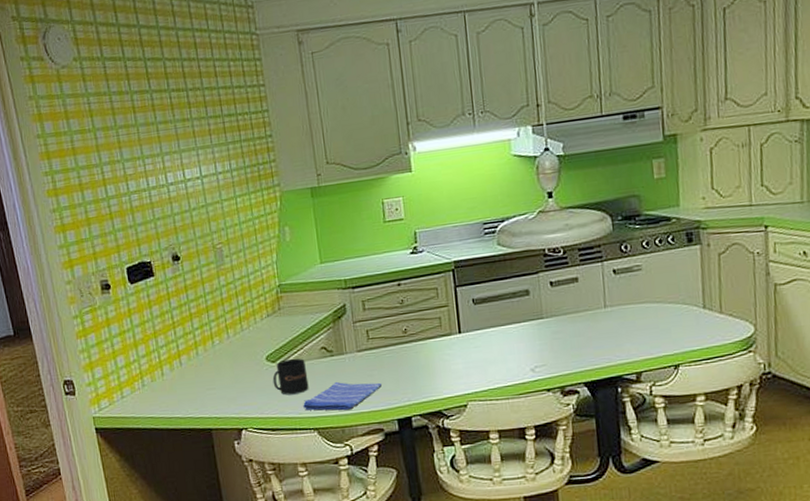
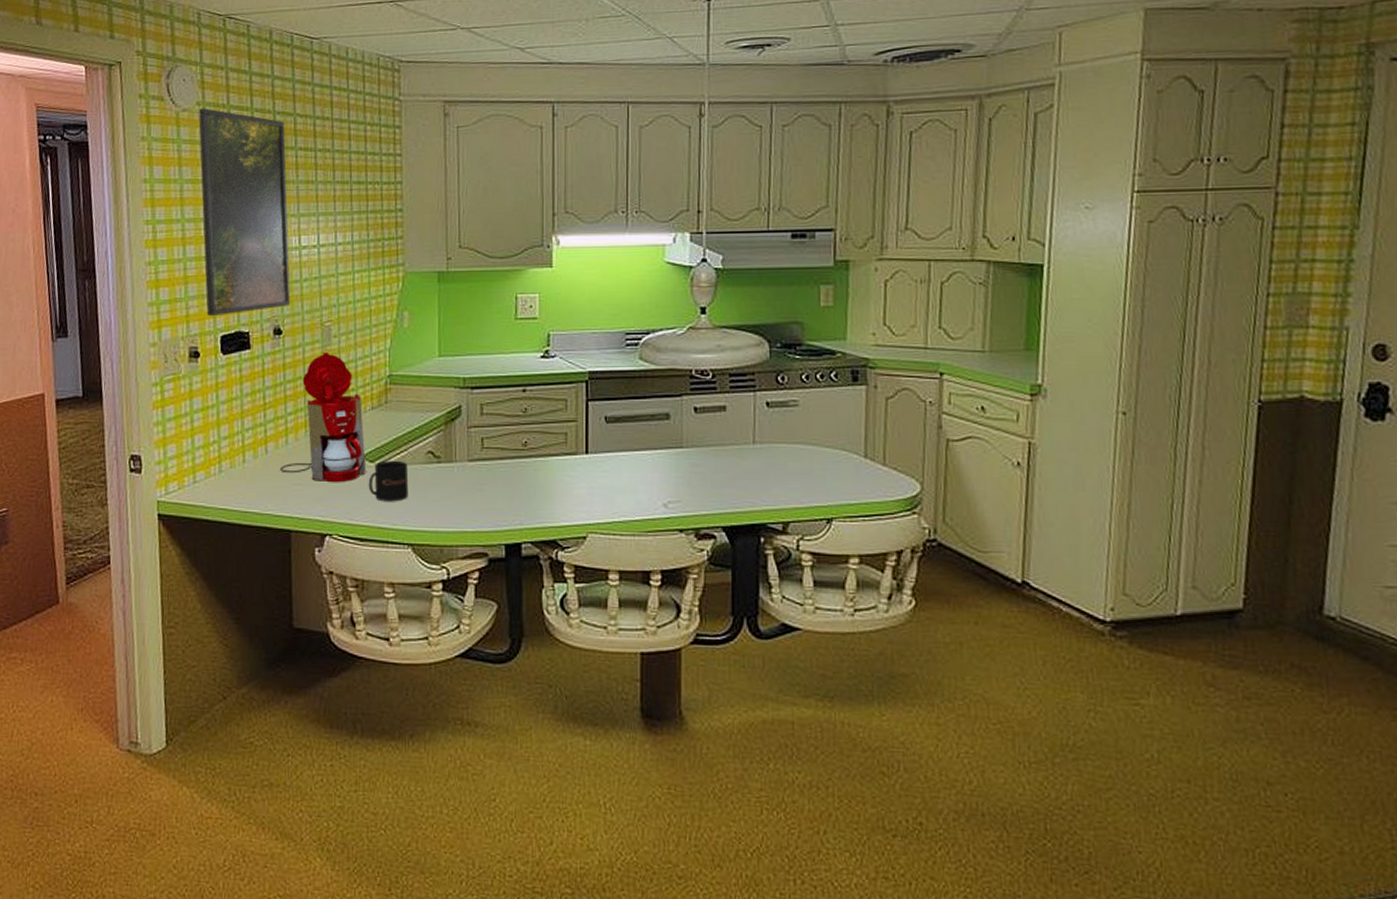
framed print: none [77,62,184,252] -> present [198,108,291,317]
coffee maker: none [195,270,270,385] -> present [280,351,367,483]
dish towel: present [303,381,382,411] -> none [399,492,491,527]

